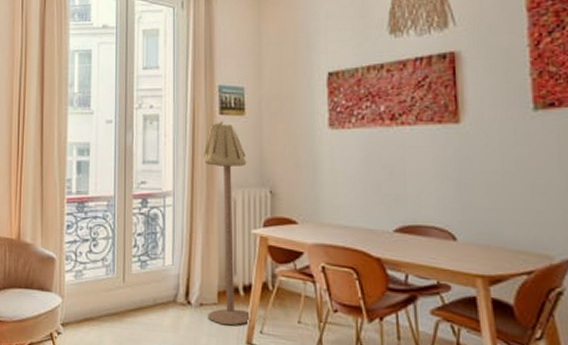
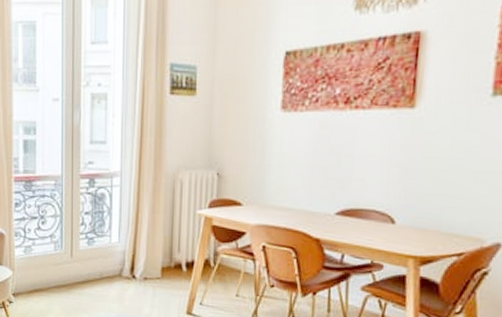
floor lamp: present [203,121,252,326] -> none [151,101,196,298]

